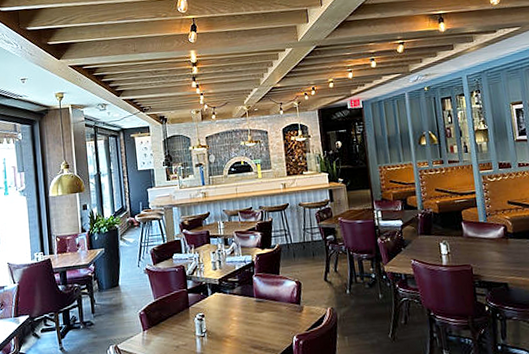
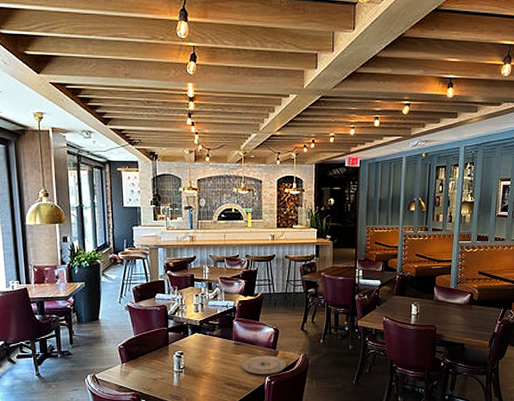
plate: none [266,311,314,335] -> present [241,355,286,375]

